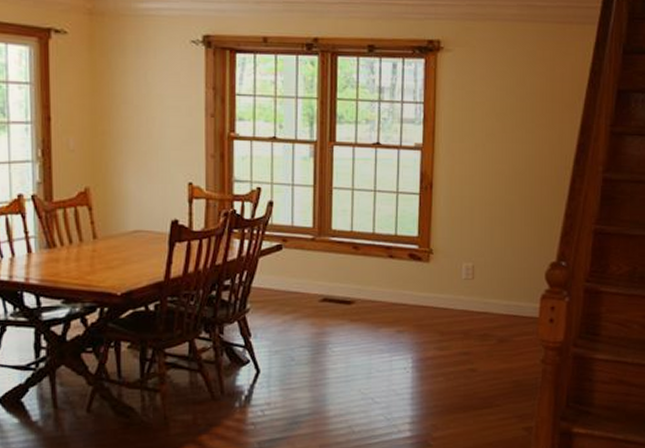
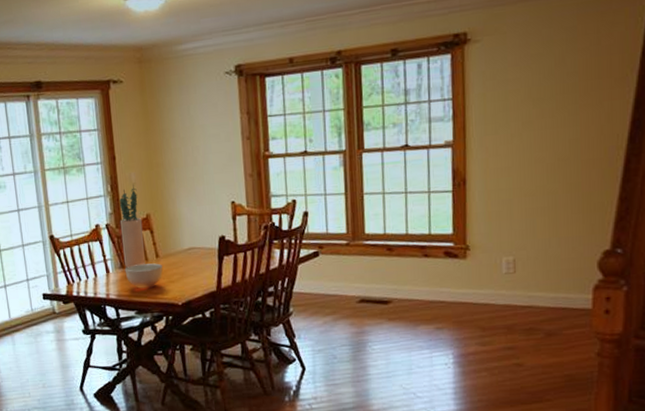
vase: none [50,151,80,248] -> present [119,184,146,268]
bowl: none [52,245,100,274] -> present [124,263,163,289]

